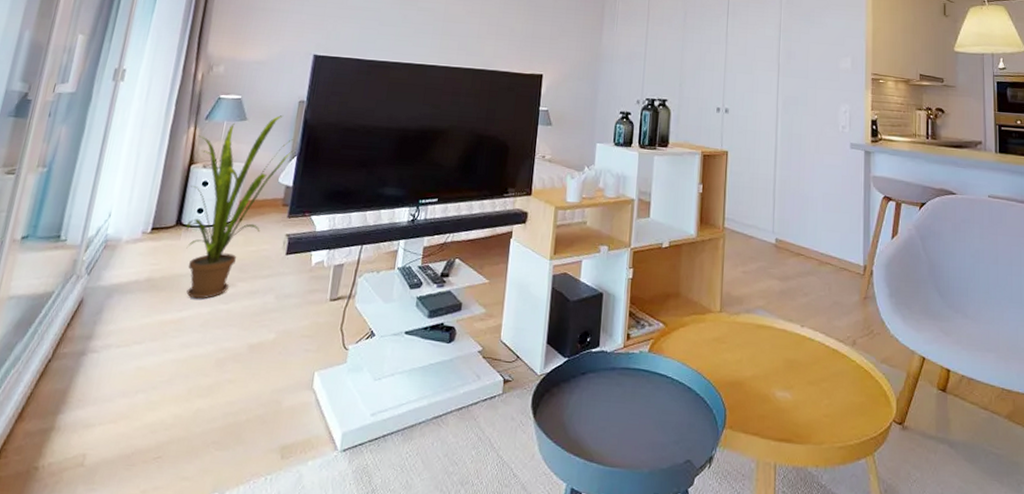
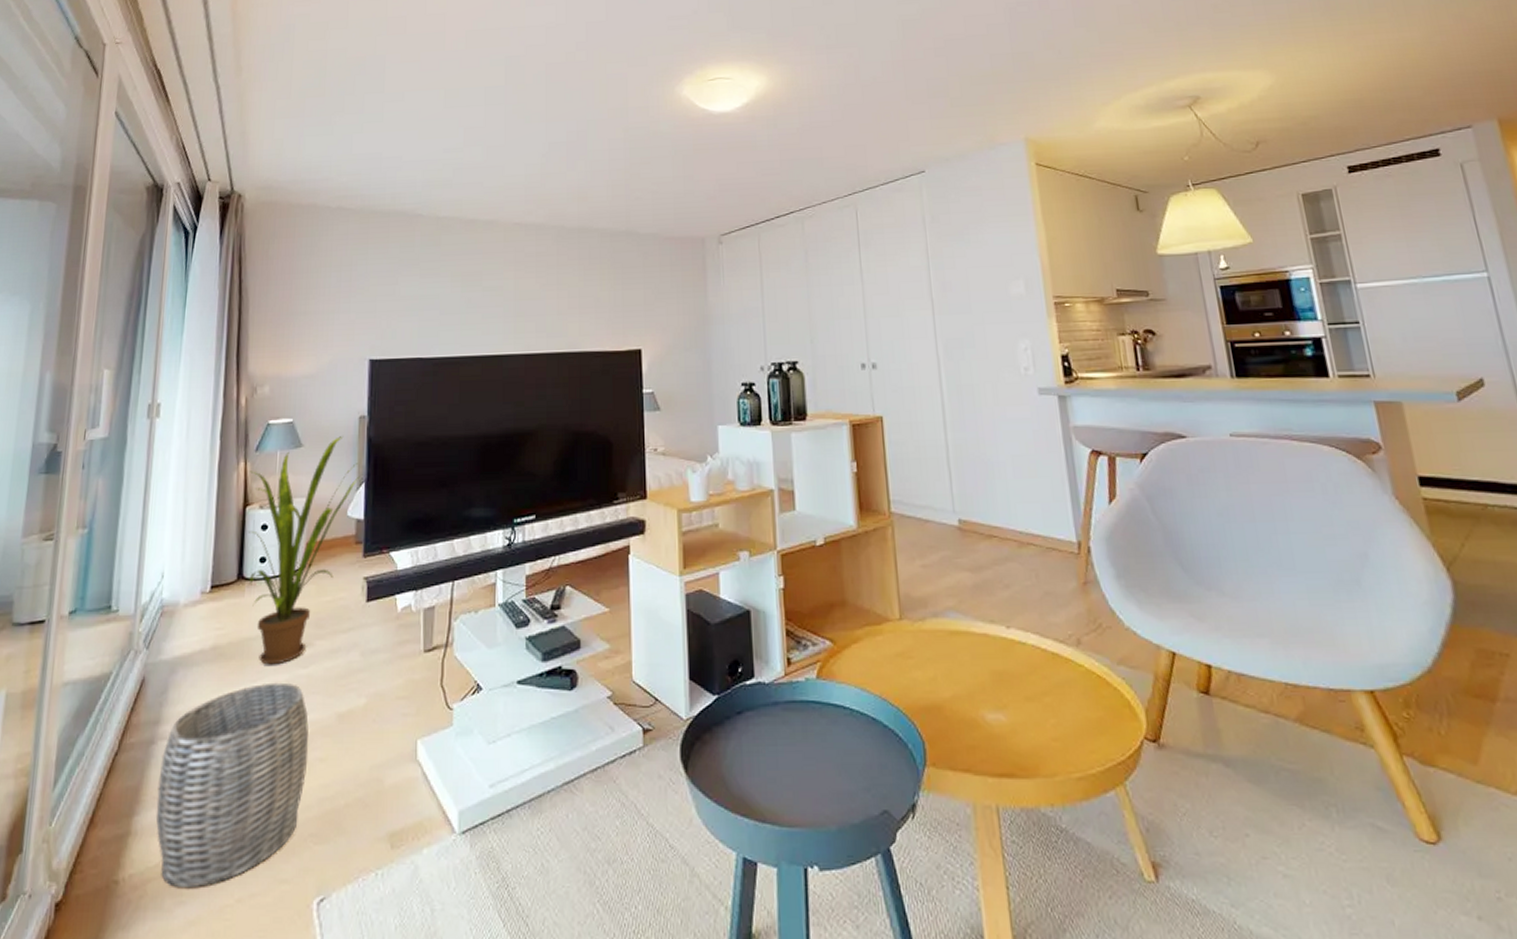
woven basket: none [77,313,224,479] -> present [155,682,309,889]

